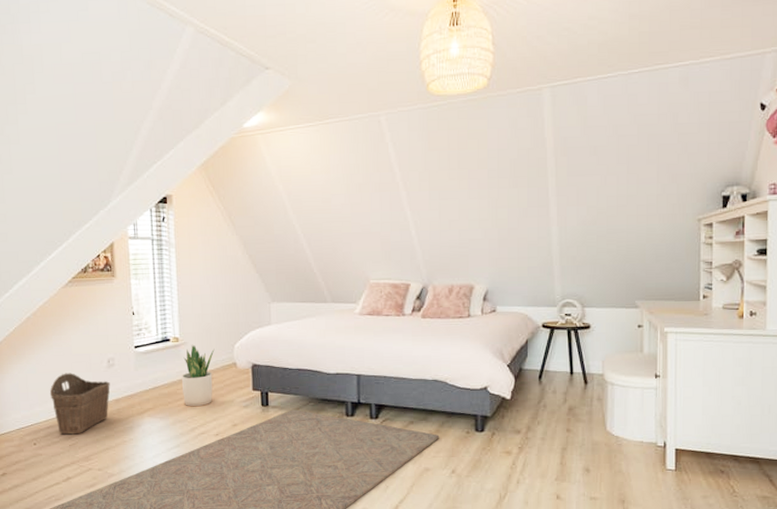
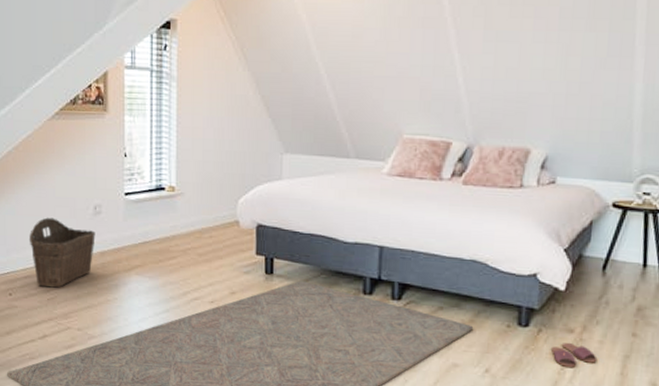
planter: present [182,344,215,407] -> none [176,196,215,268]
slippers: none [504,441,541,463] -> present [552,342,597,368]

